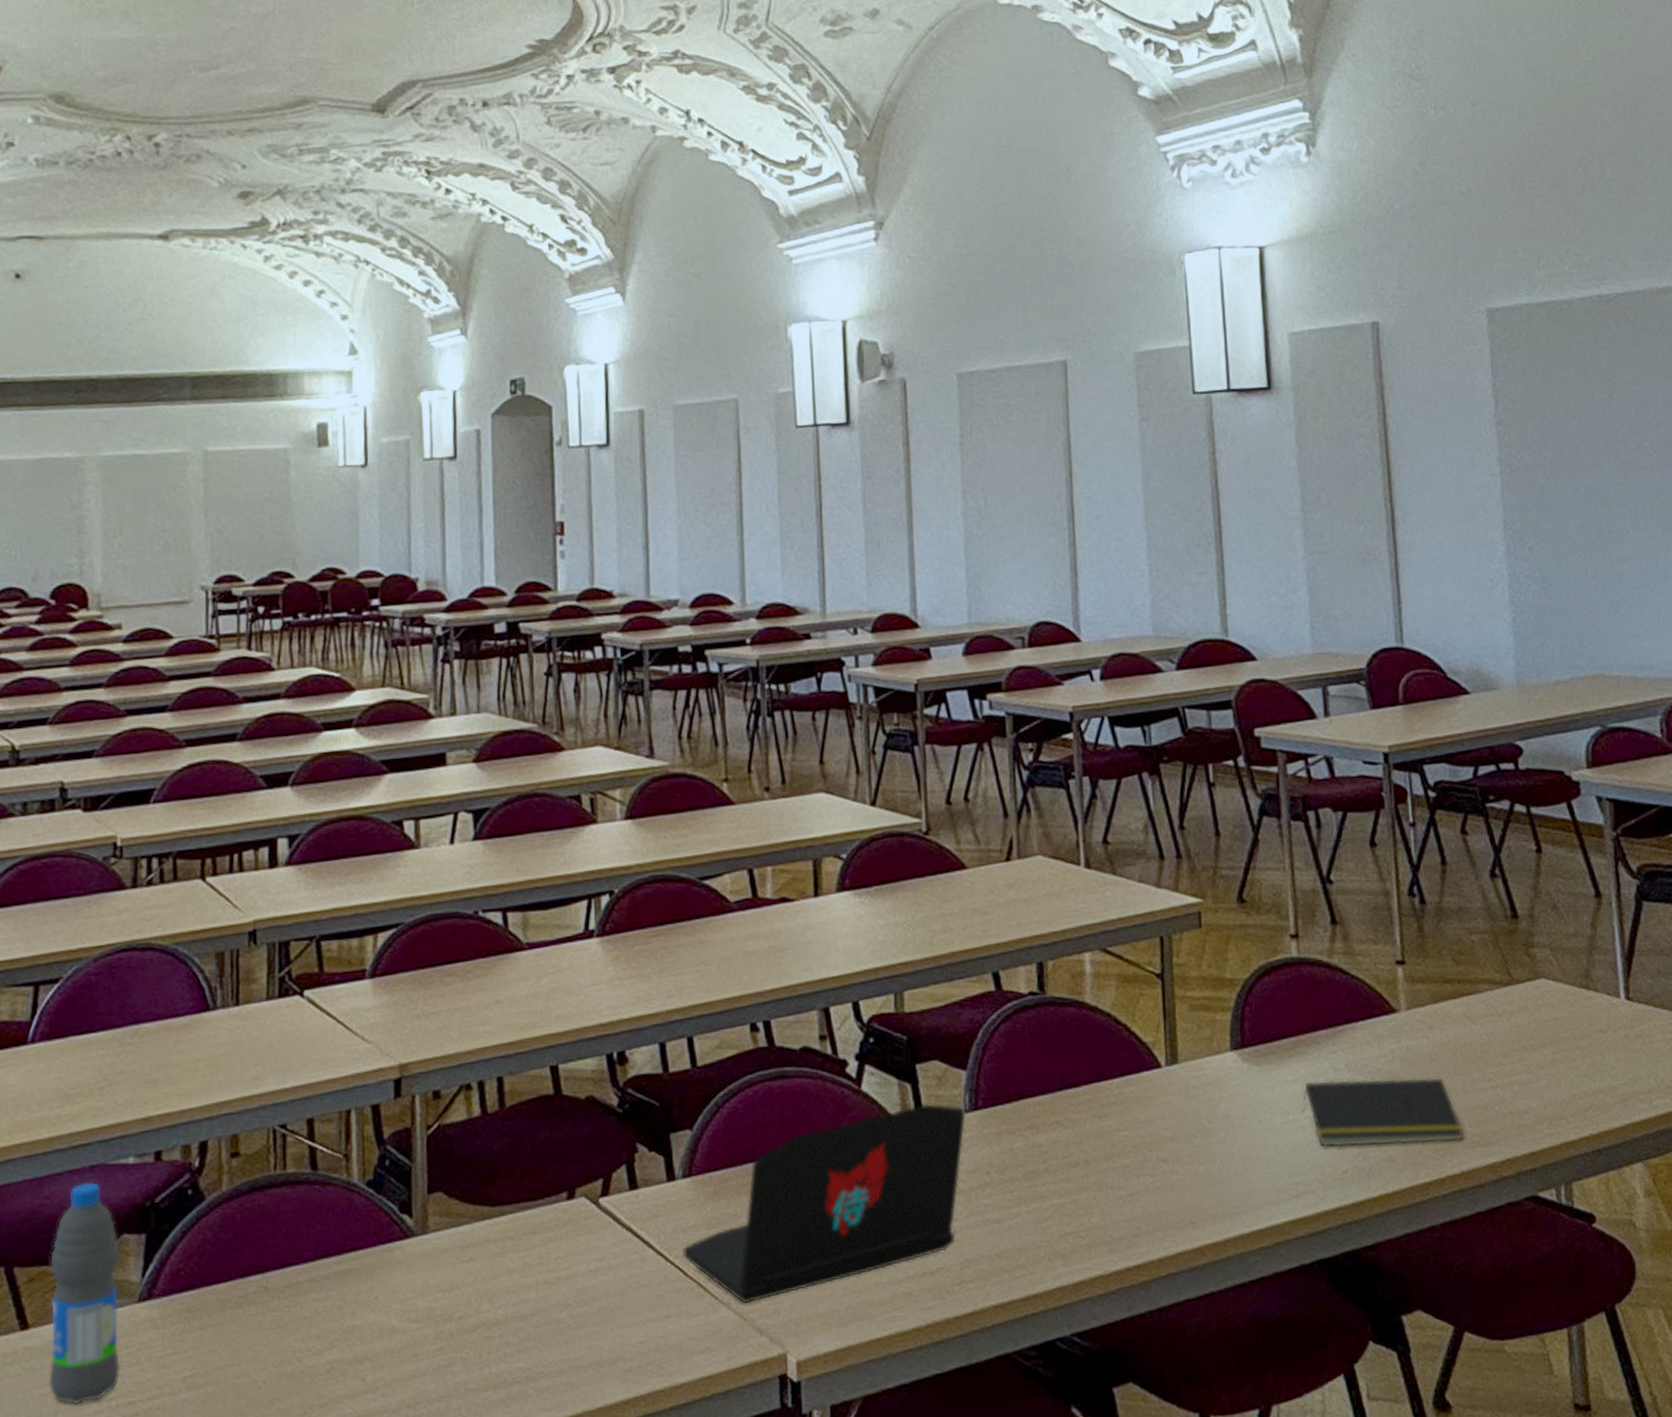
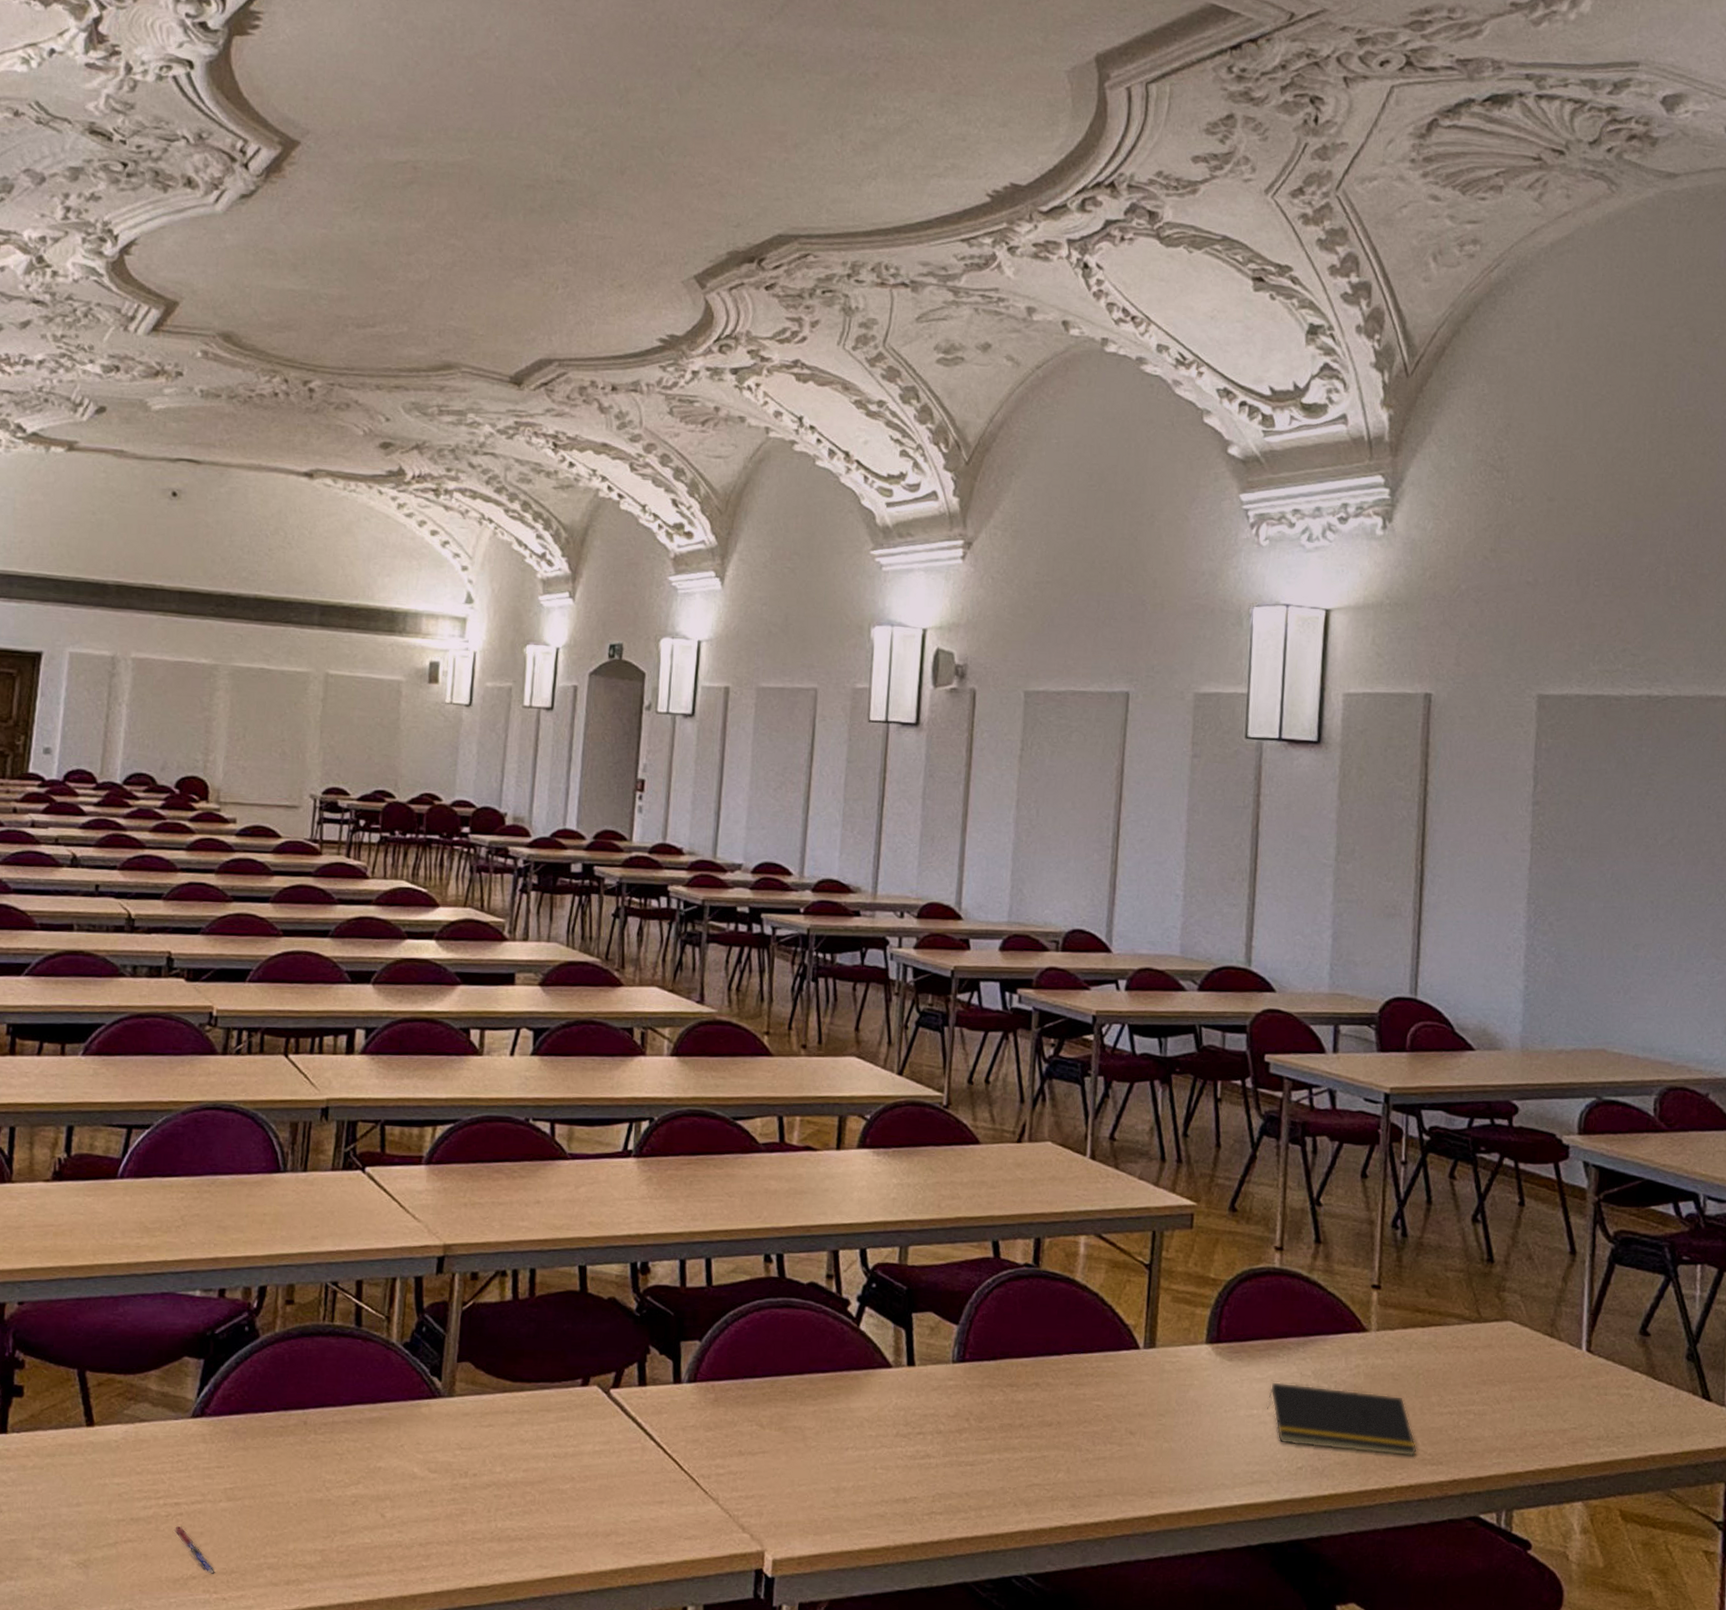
water bottle: present [49,1182,121,1405] -> none [106,1306,181,1498]
laptop: present [683,1103,966,1304] -> none [680,1349,953,1502]

